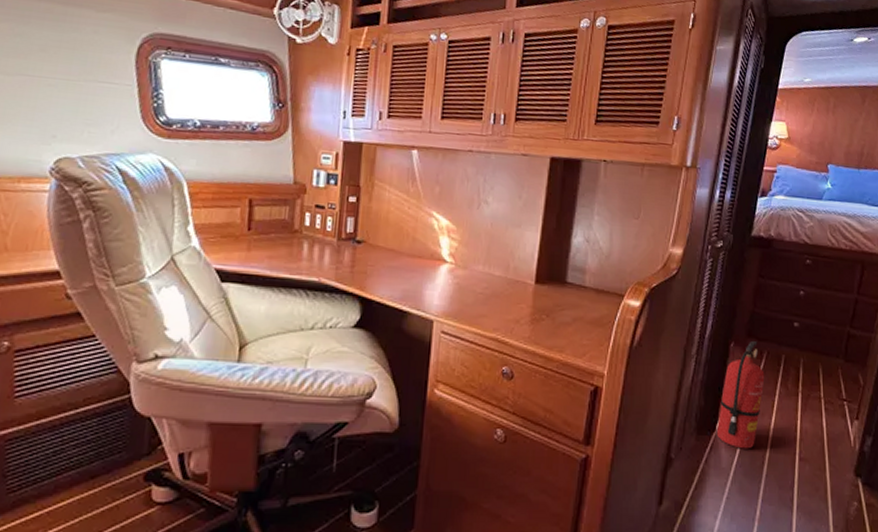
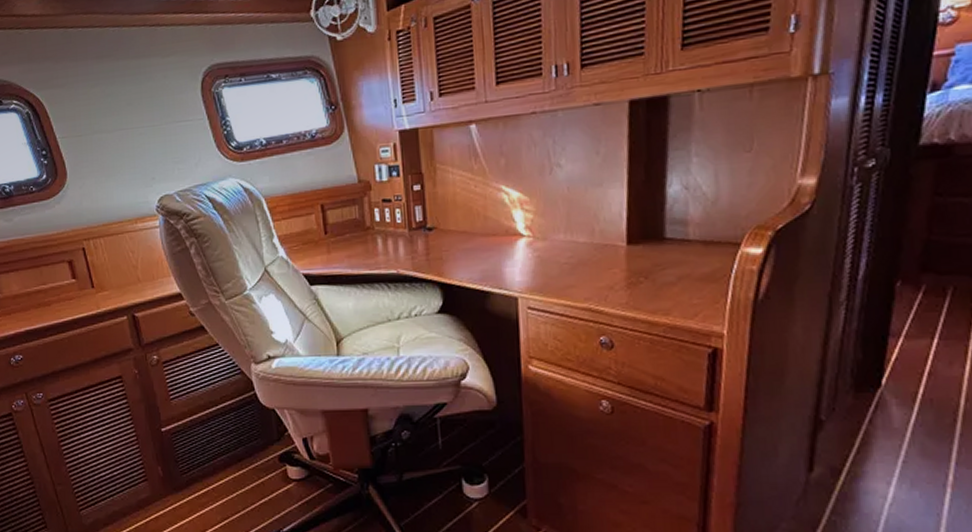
fire extinguisher: present [716,341,765,449] -> none [882,276,952,406]

